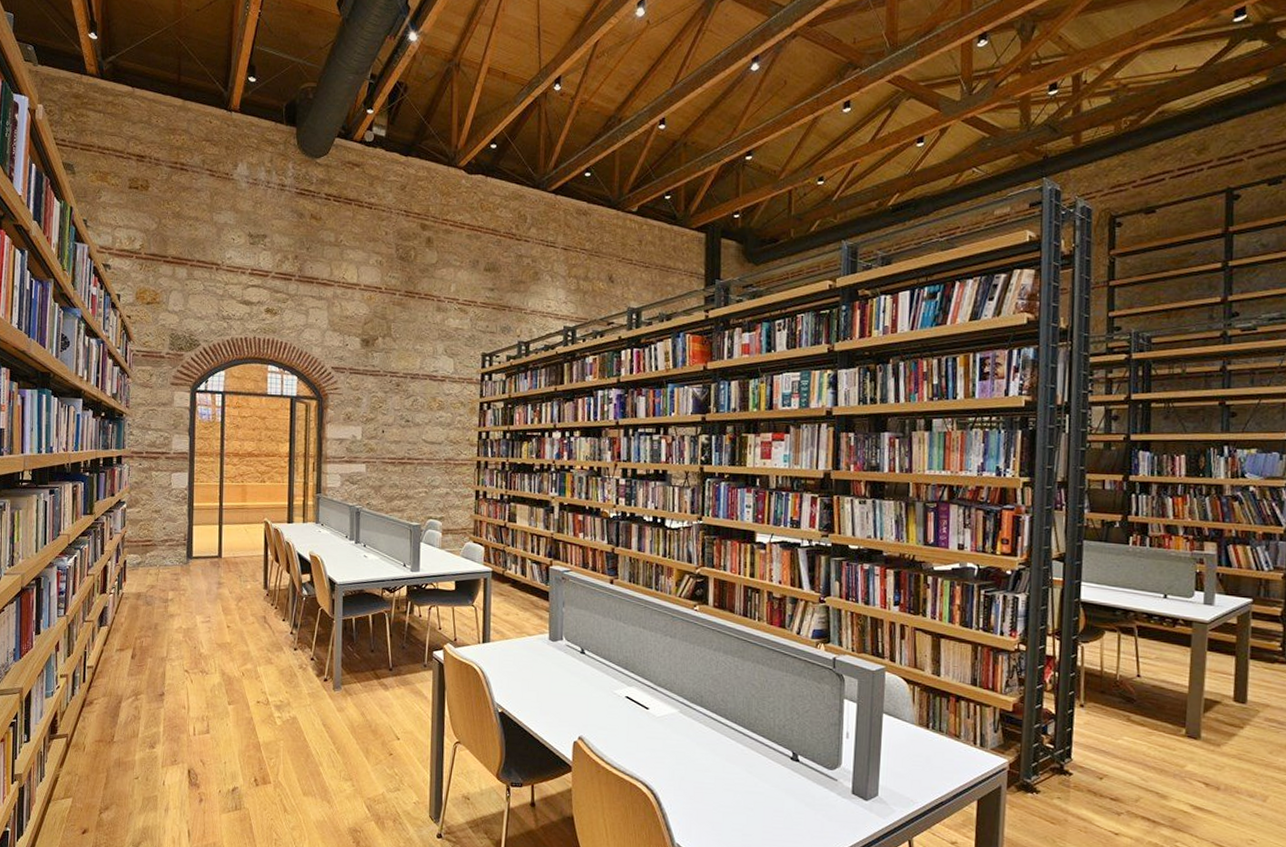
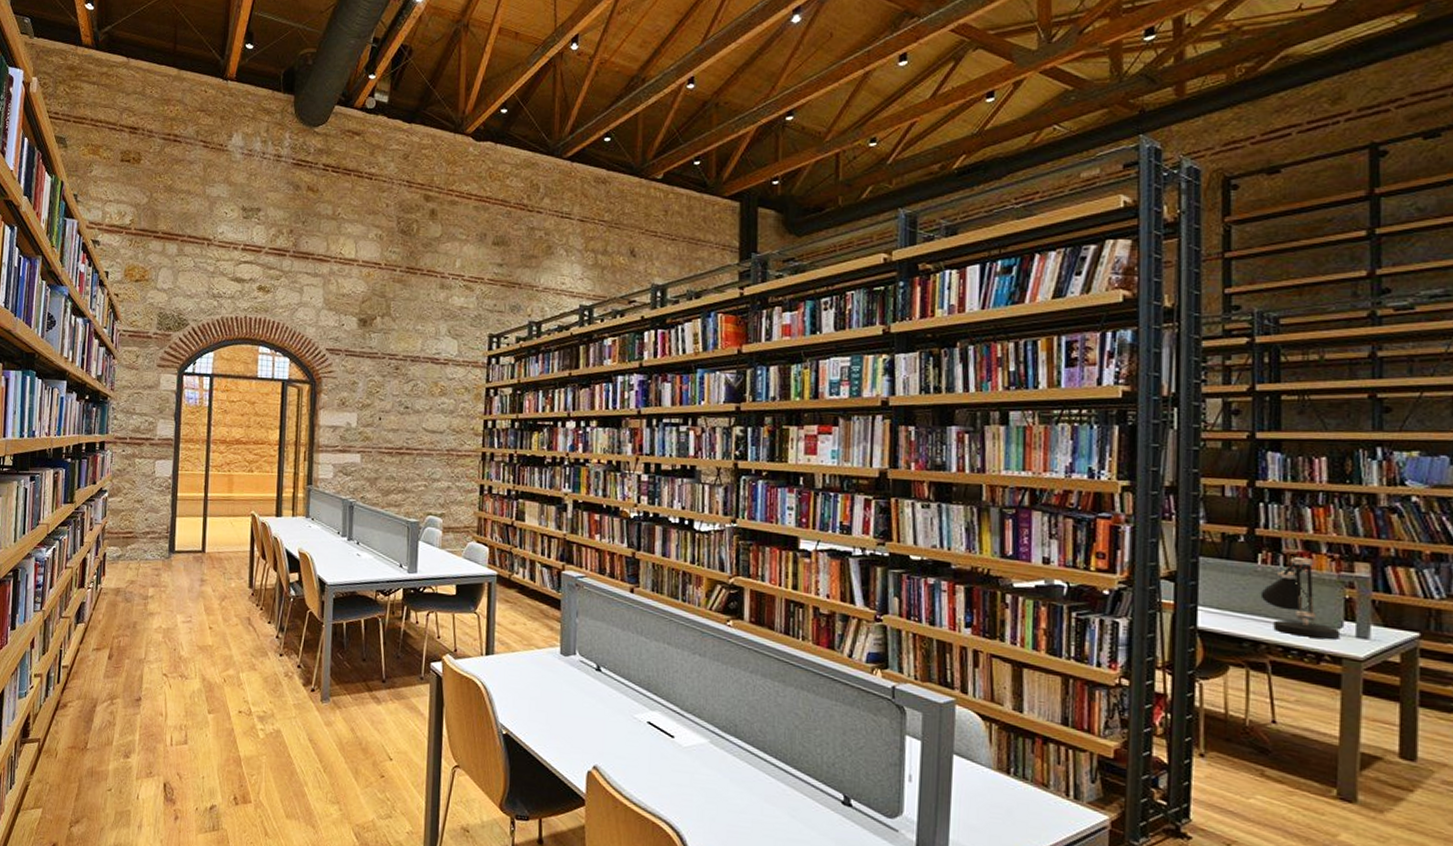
desk lamp: none [1131,539,1192,607] -> present [1260,557,1341,640]

